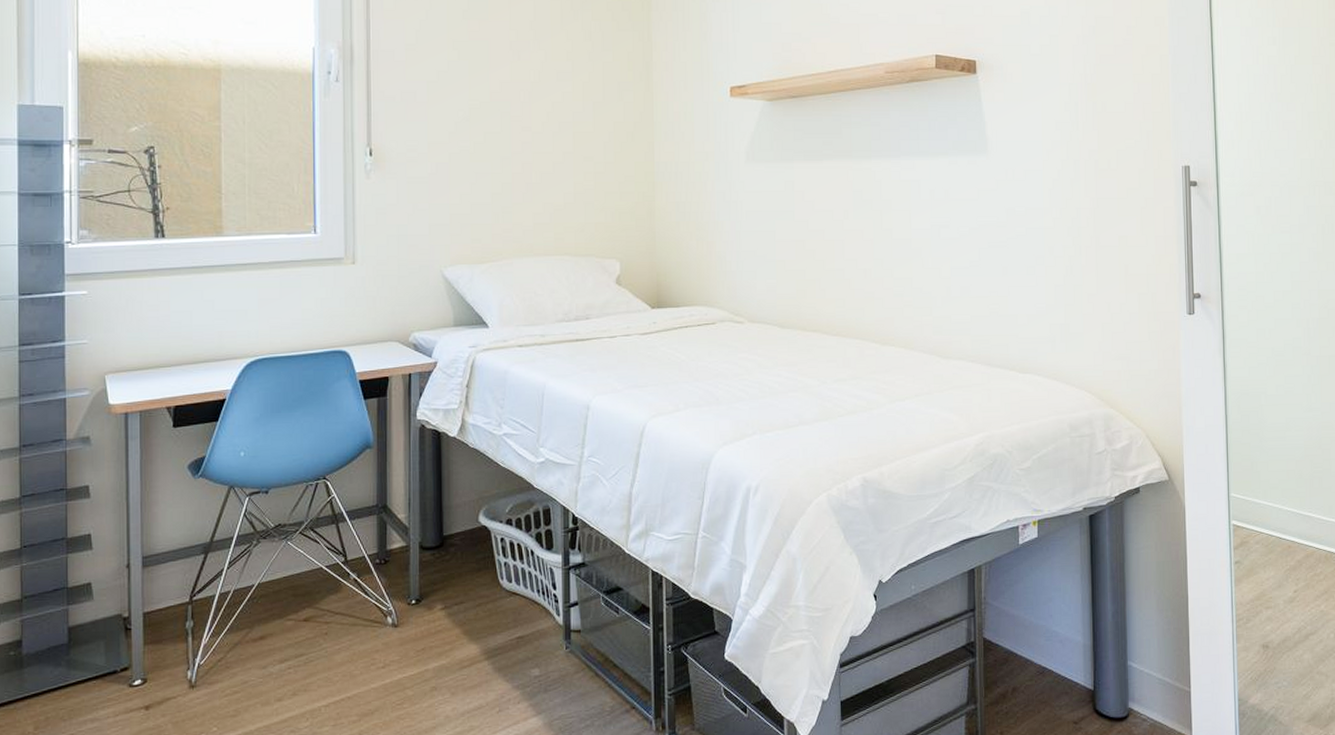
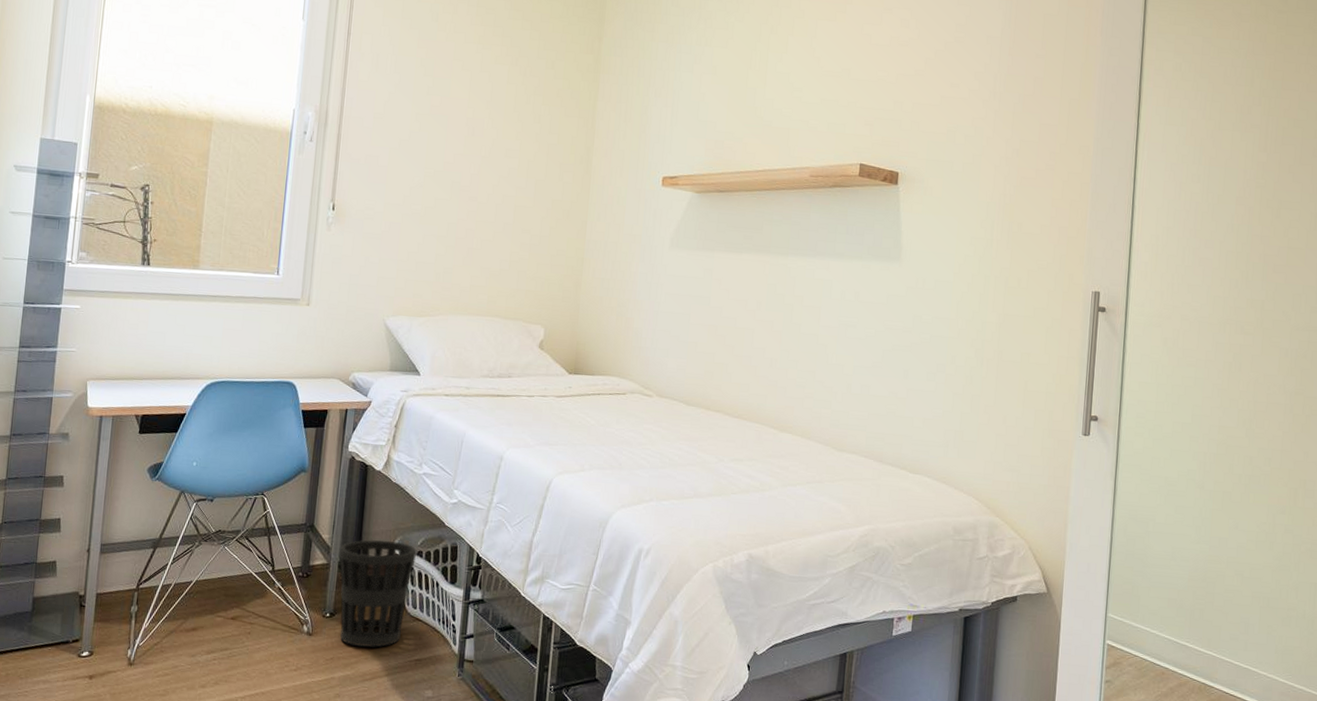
wastebasket: none [418,511,506,632] -> present [338,540,418,648]

